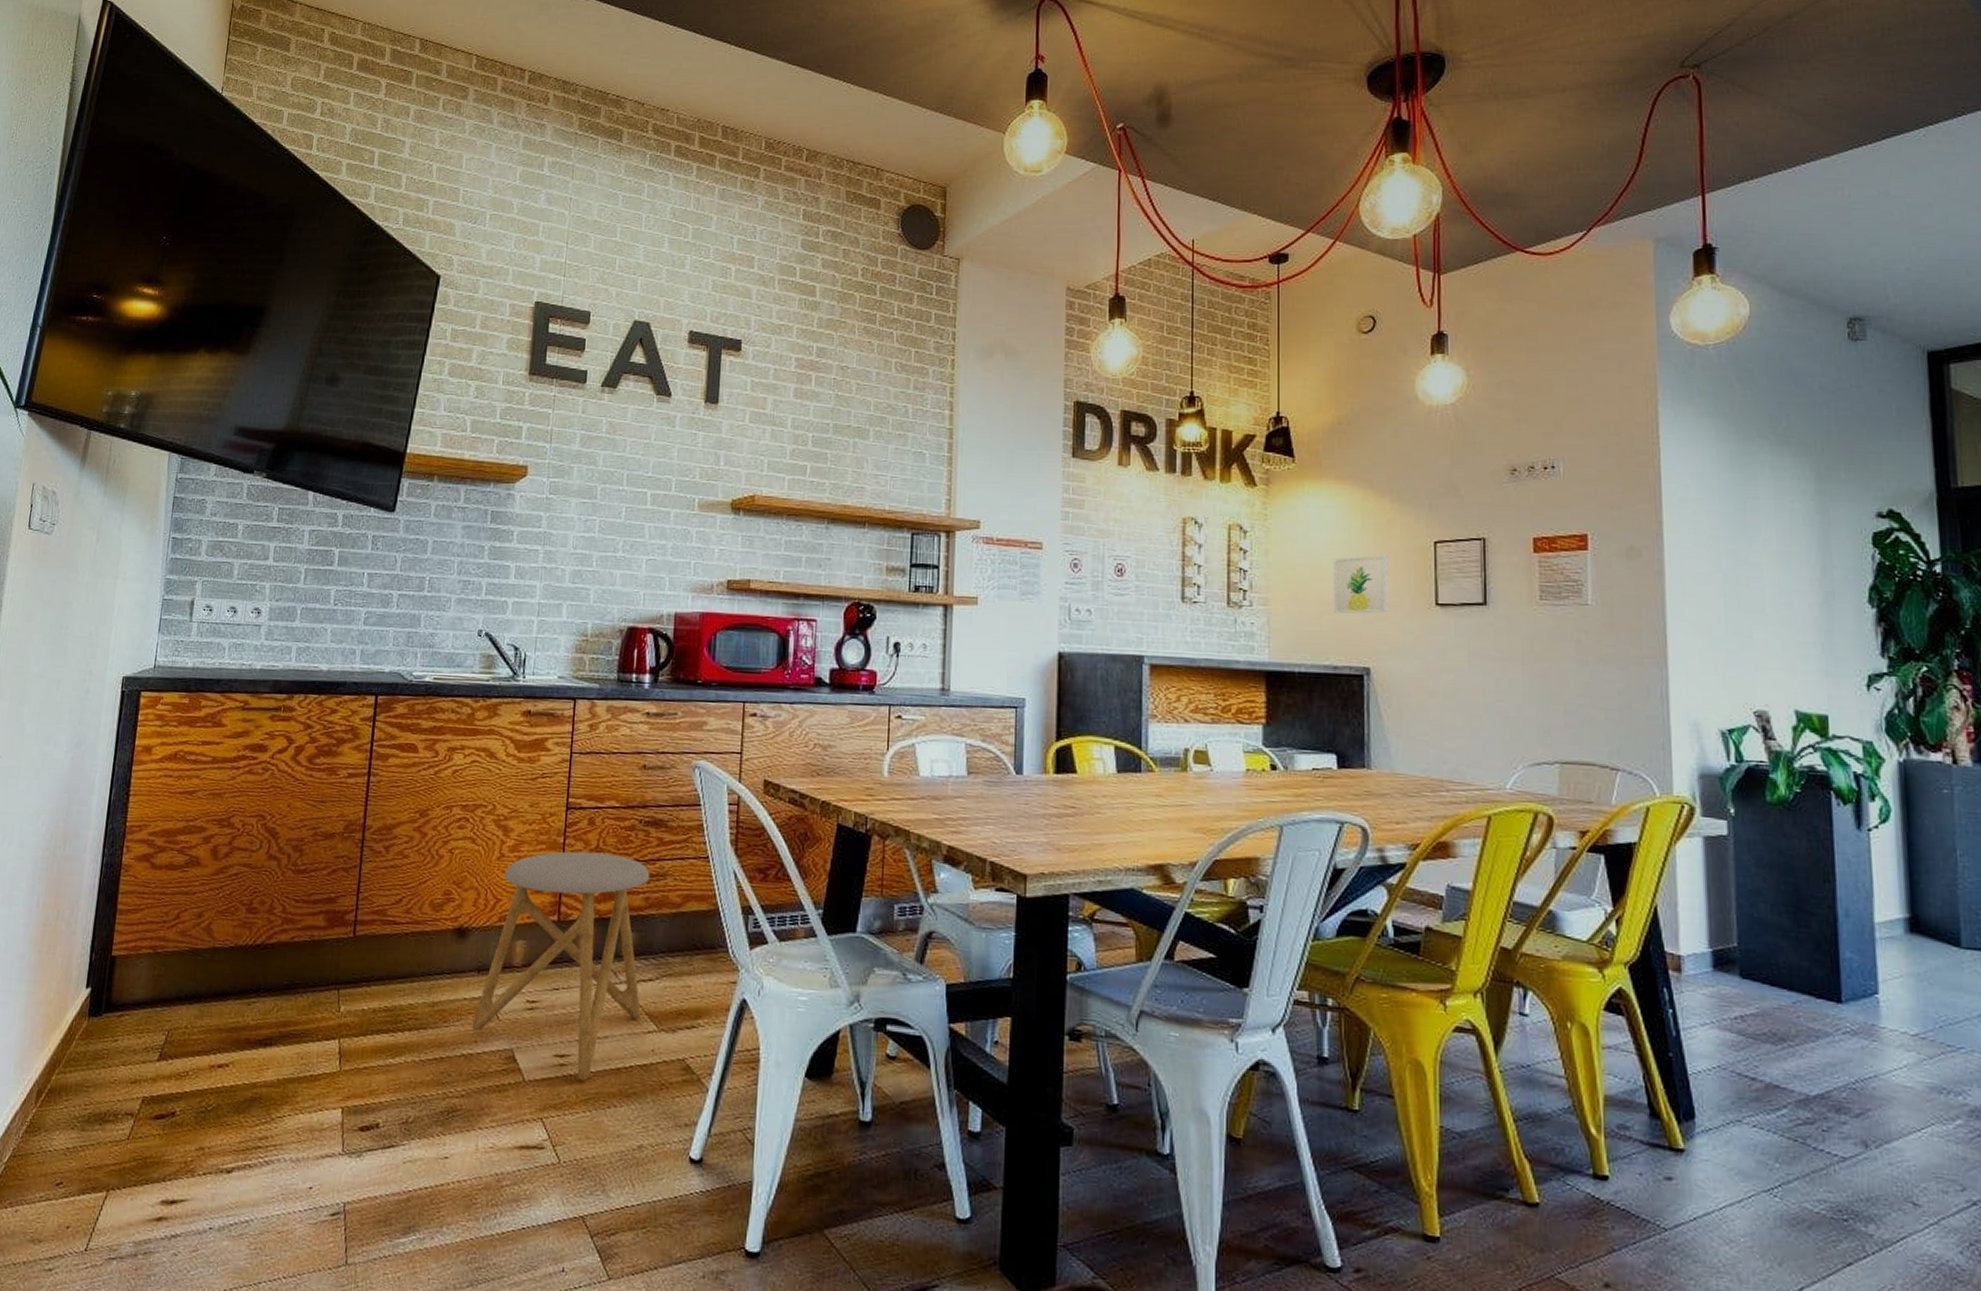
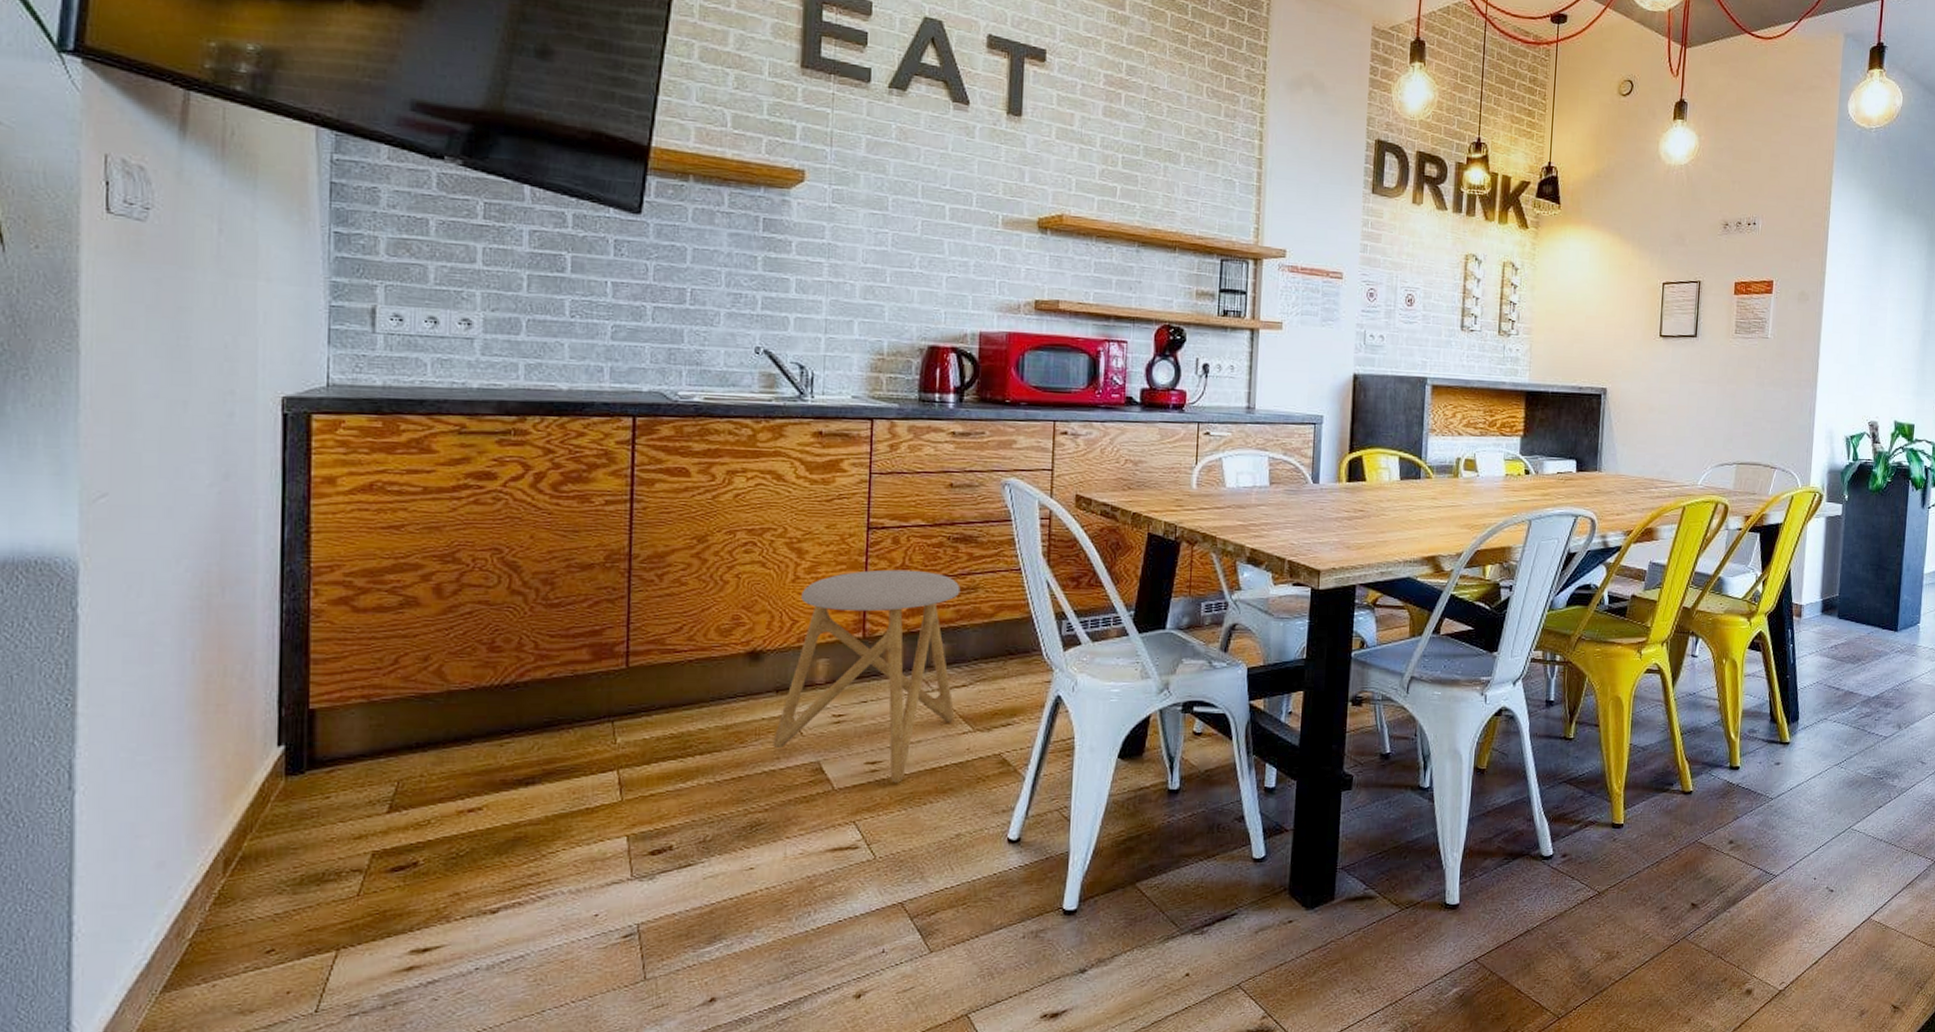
wall art: present [1334,555,1388,614] -> none [1583,293,1627,343]

